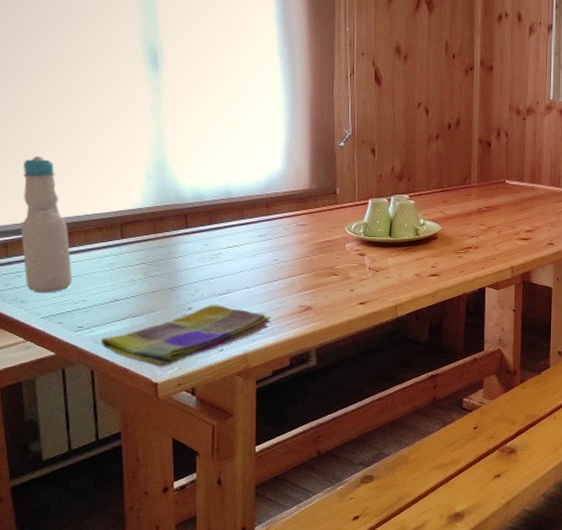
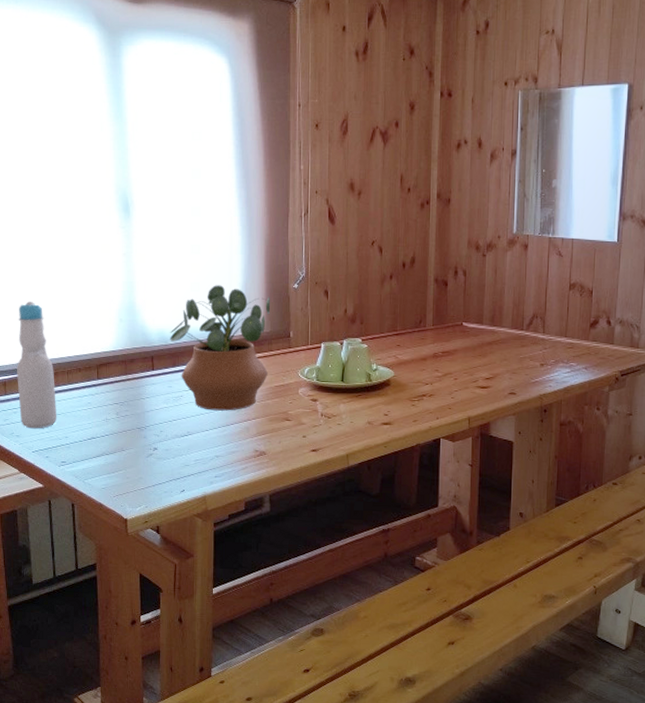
dish towel: present [101,305,271,367] -> none [80,446,228,504]
potted plant: none [206,142,315,268] -> present [170,285,270,411]

